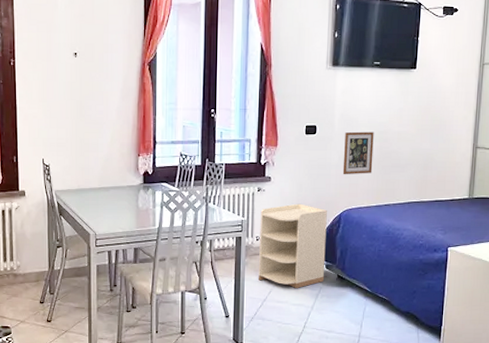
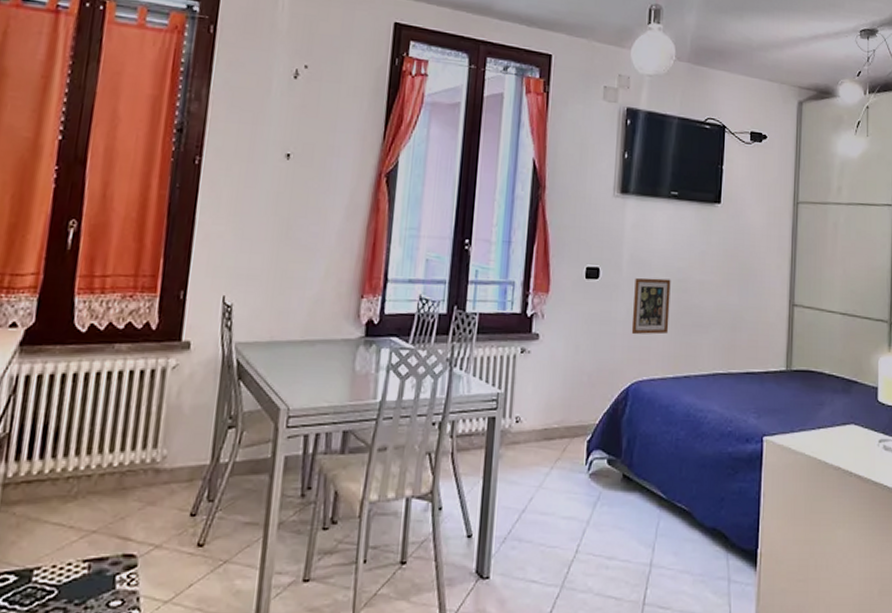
nightstand: present [259,203,327,288] -> none [516,371,611,493]

